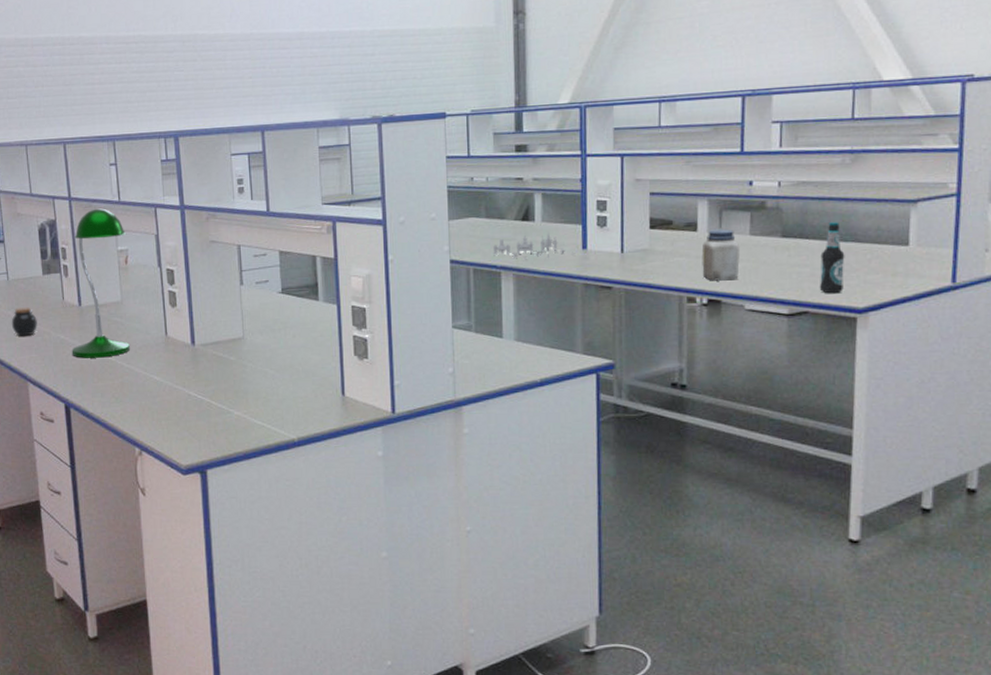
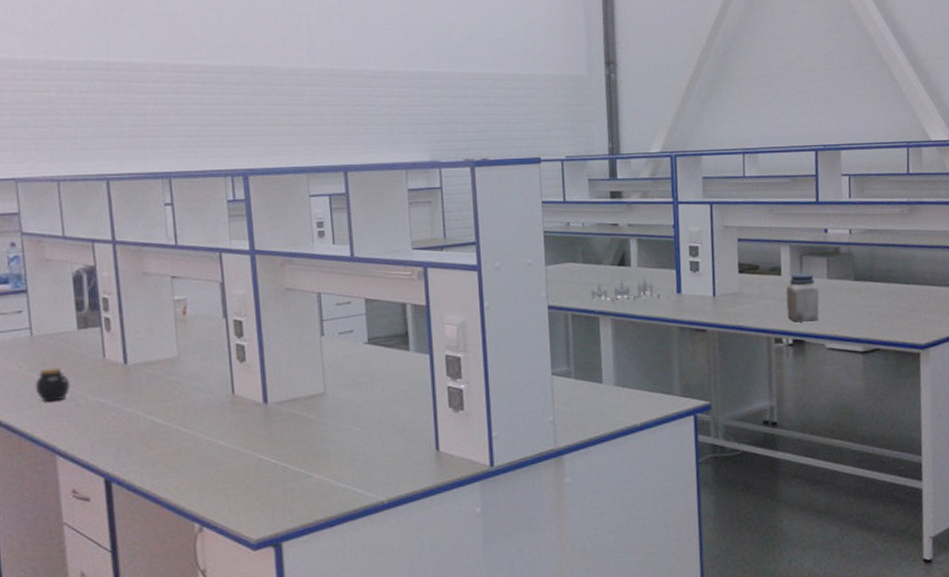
desk lamp: present [71,208,131,358] -> none [114,253,189,424]
bottle: present [819,222,845,294] -> none [887,266,908,332]

